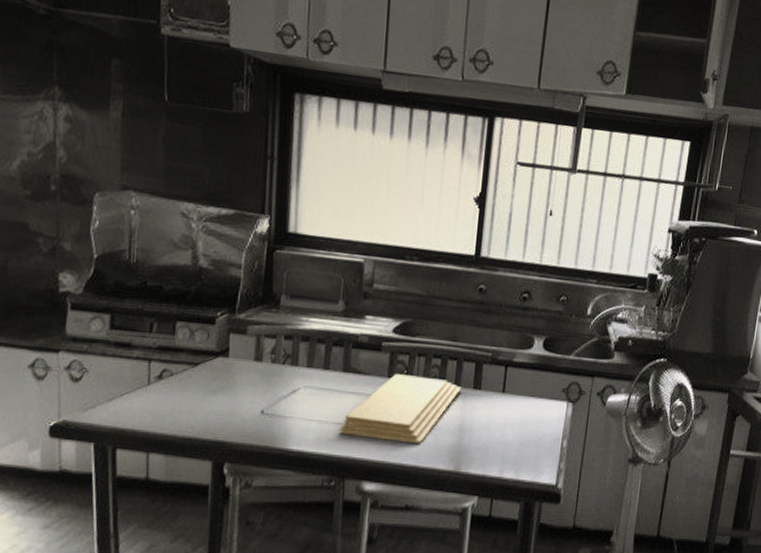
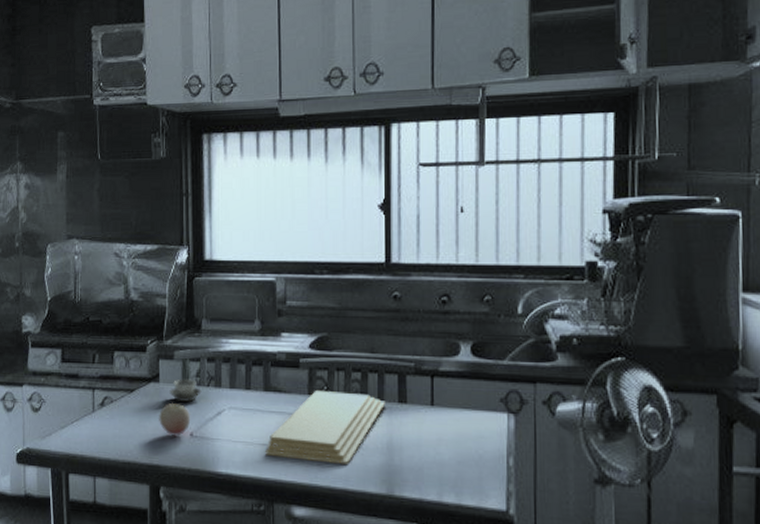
fruit: none [225,378,263,413] -> present [158,402,191,436]
cup: none [240,355,276,379] -> present [169,379,202,402]

